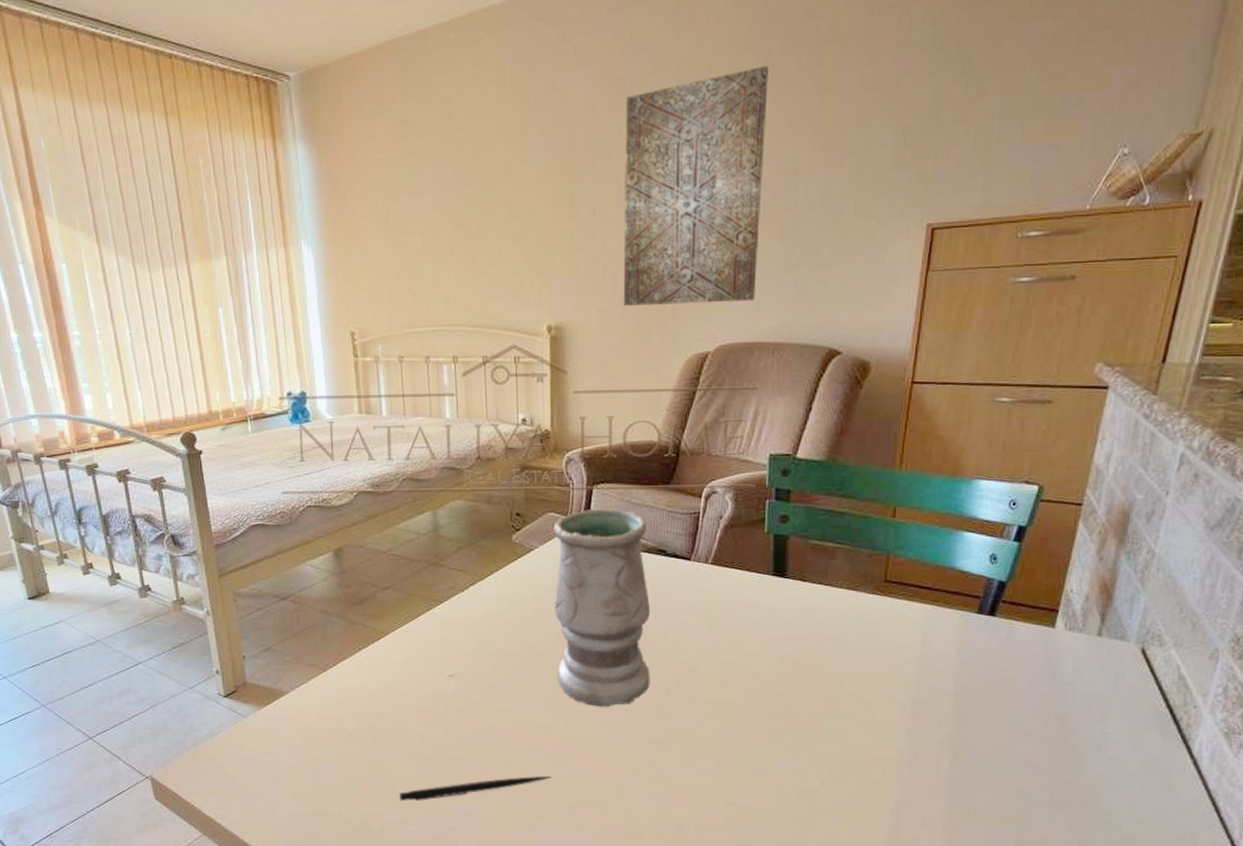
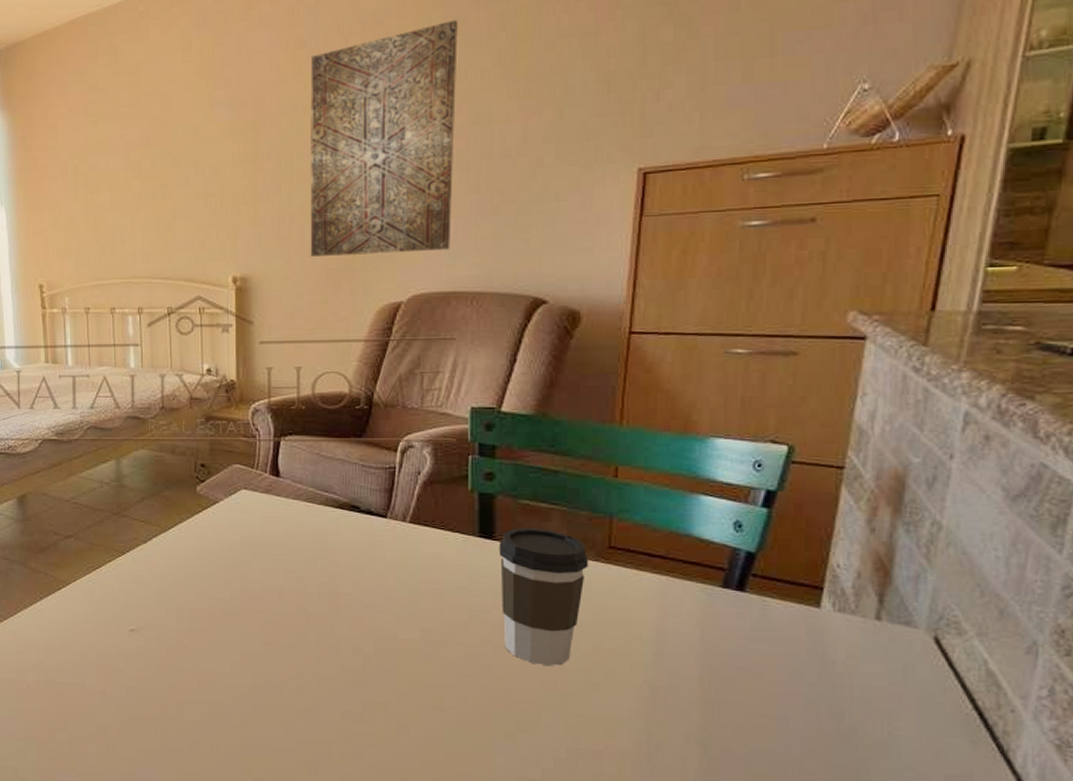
pen: present [399,776,553,802] -> none [78,743,239,762]
vase: present [554,508,650,708] -> none [239,461,344,673]
coffee cup: none [790,565,867,690] -> present [499,527,589,667]

